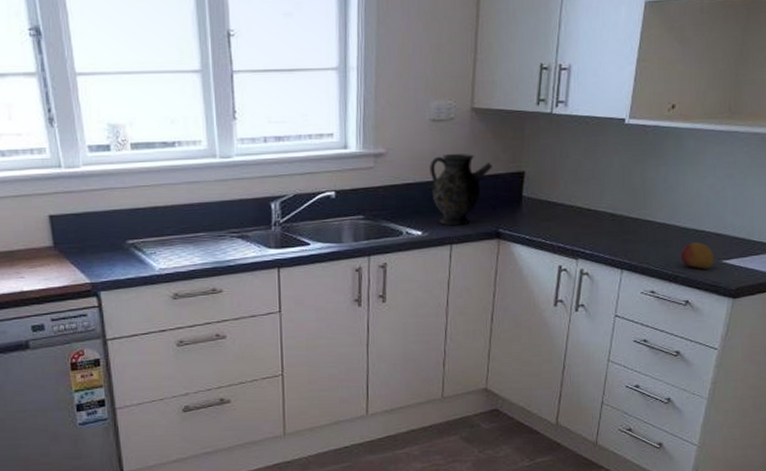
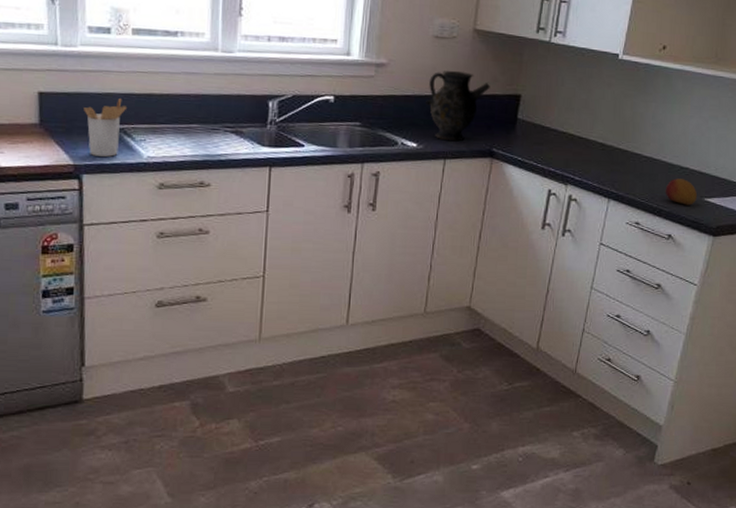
utensil holder: none [94,214,135,273] -> present [84,99,128,157]

